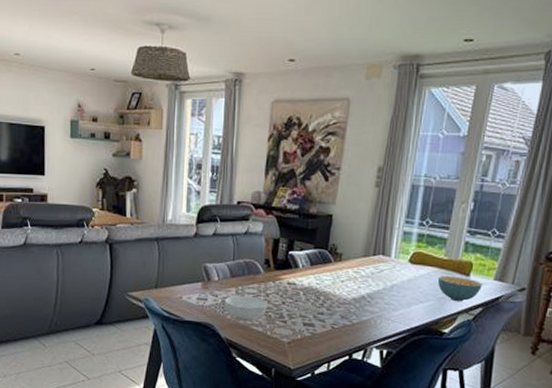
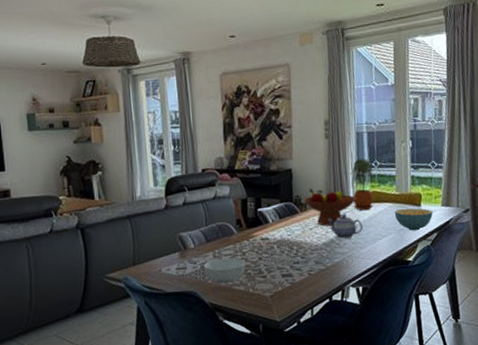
fruit bowl: none [339,239,399,281] -> present [303,189,357,226]
teapot: none [361,271,399,298] -> present [327,214,363,239]
potted plant: none [393,214,423,272] -> present [350,158,374,211]

